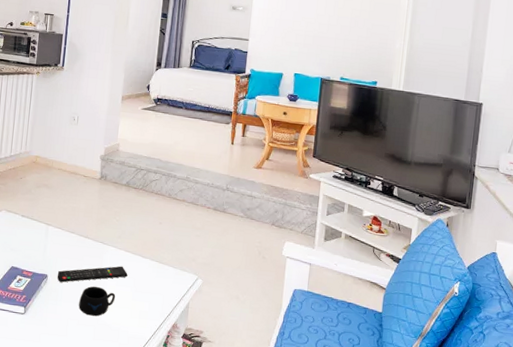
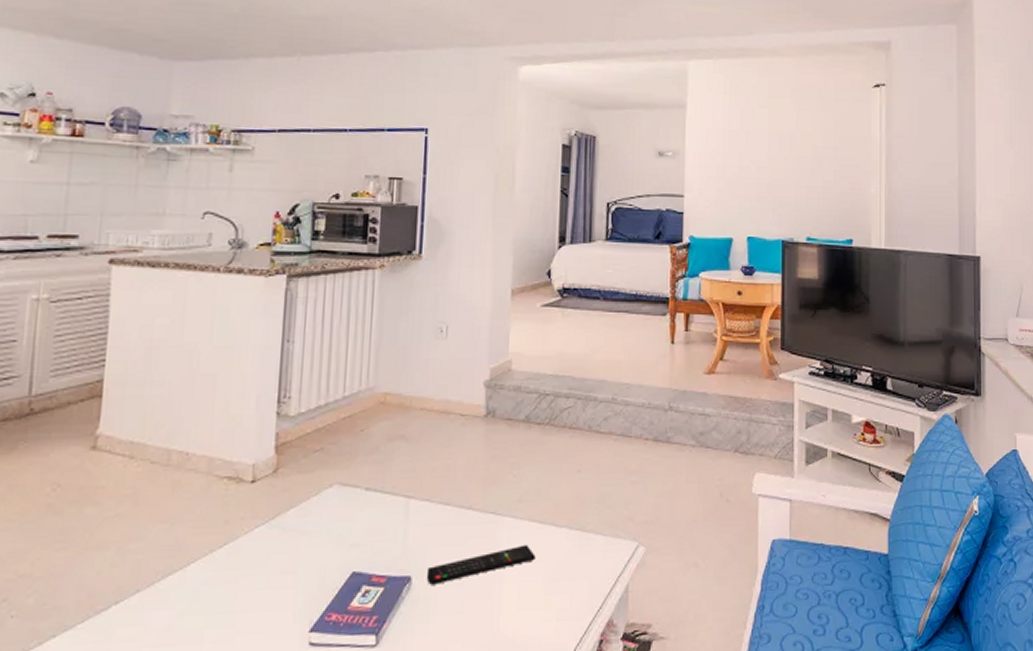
mug: present [79,286,116,317] -> none [463,582,519,631]

